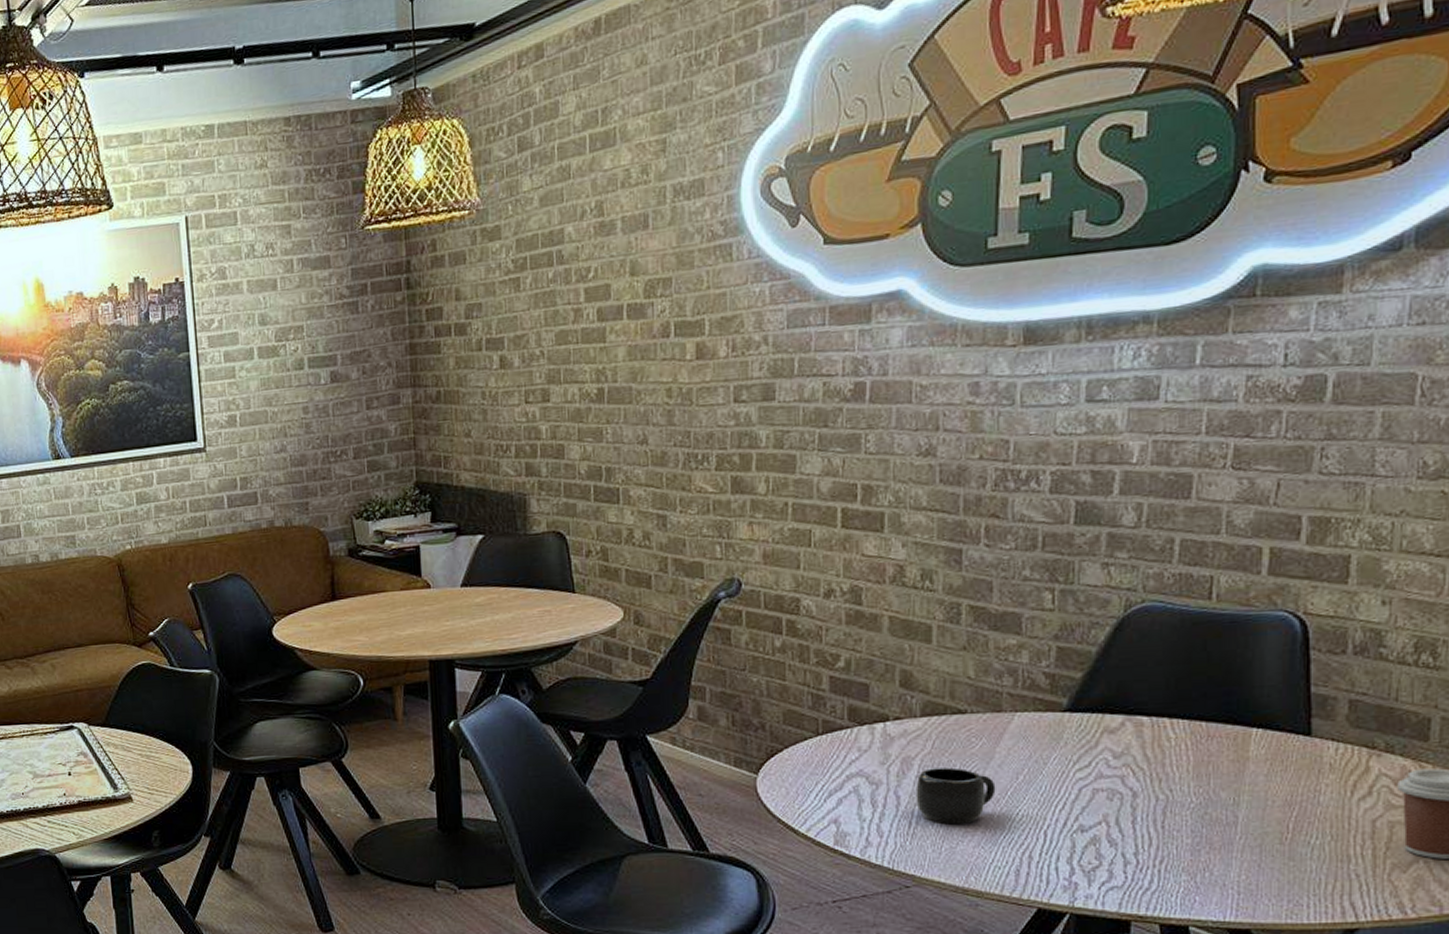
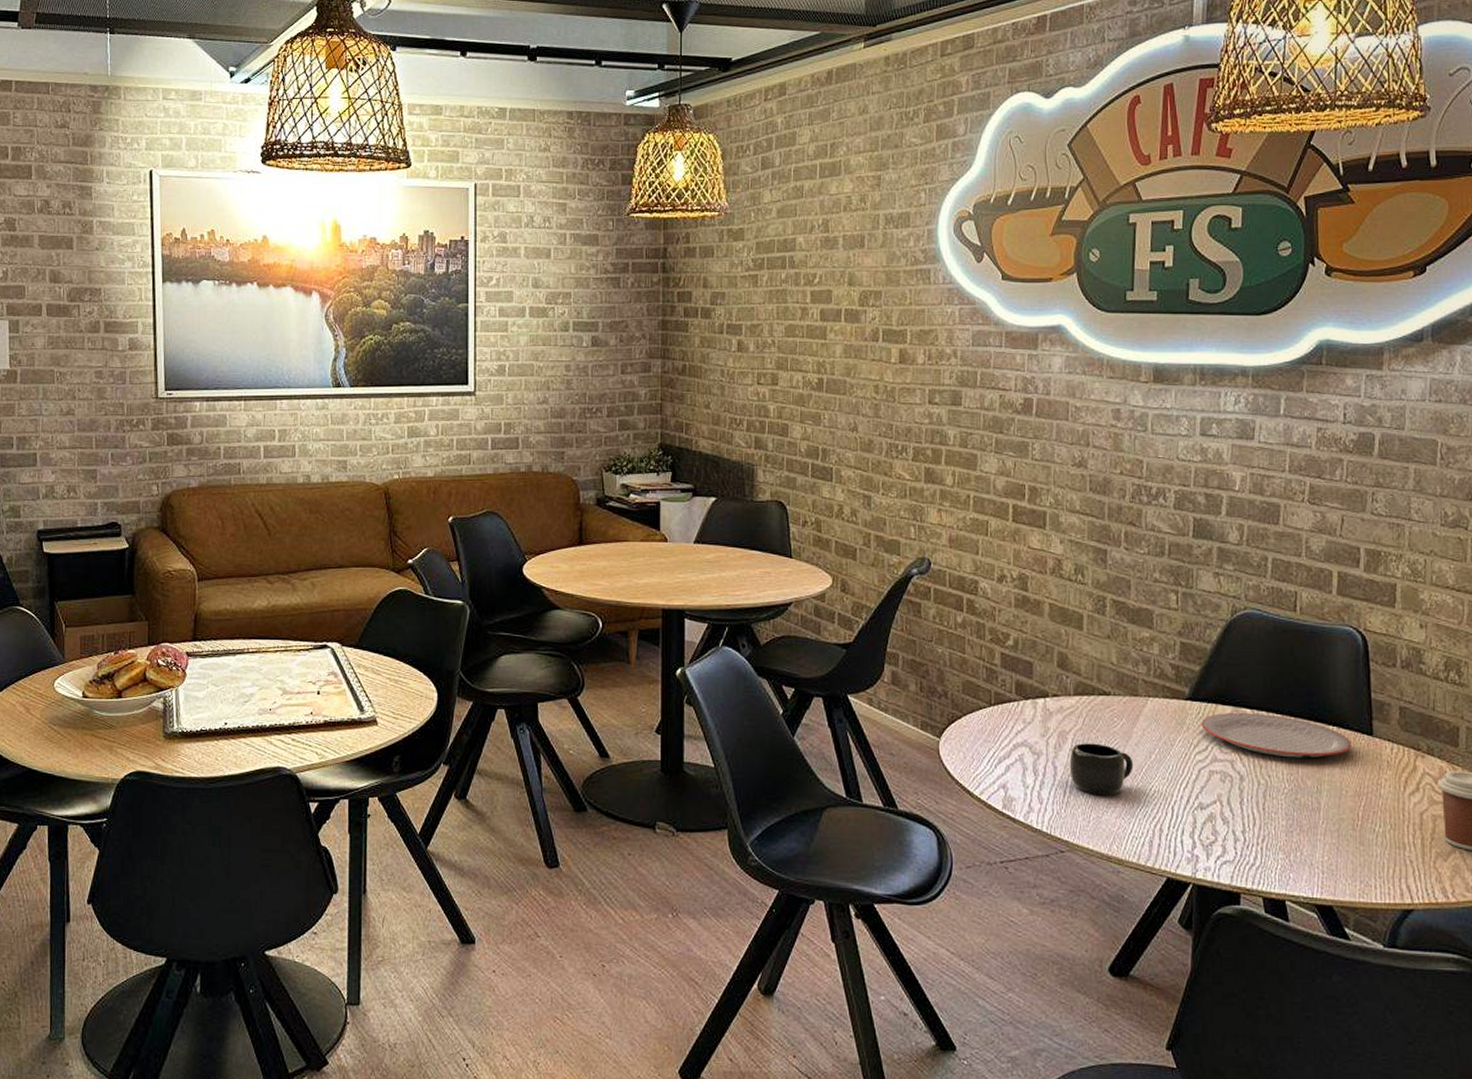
plate: none [1083,720,1282,768] -> present [1201,712,1352,759]

